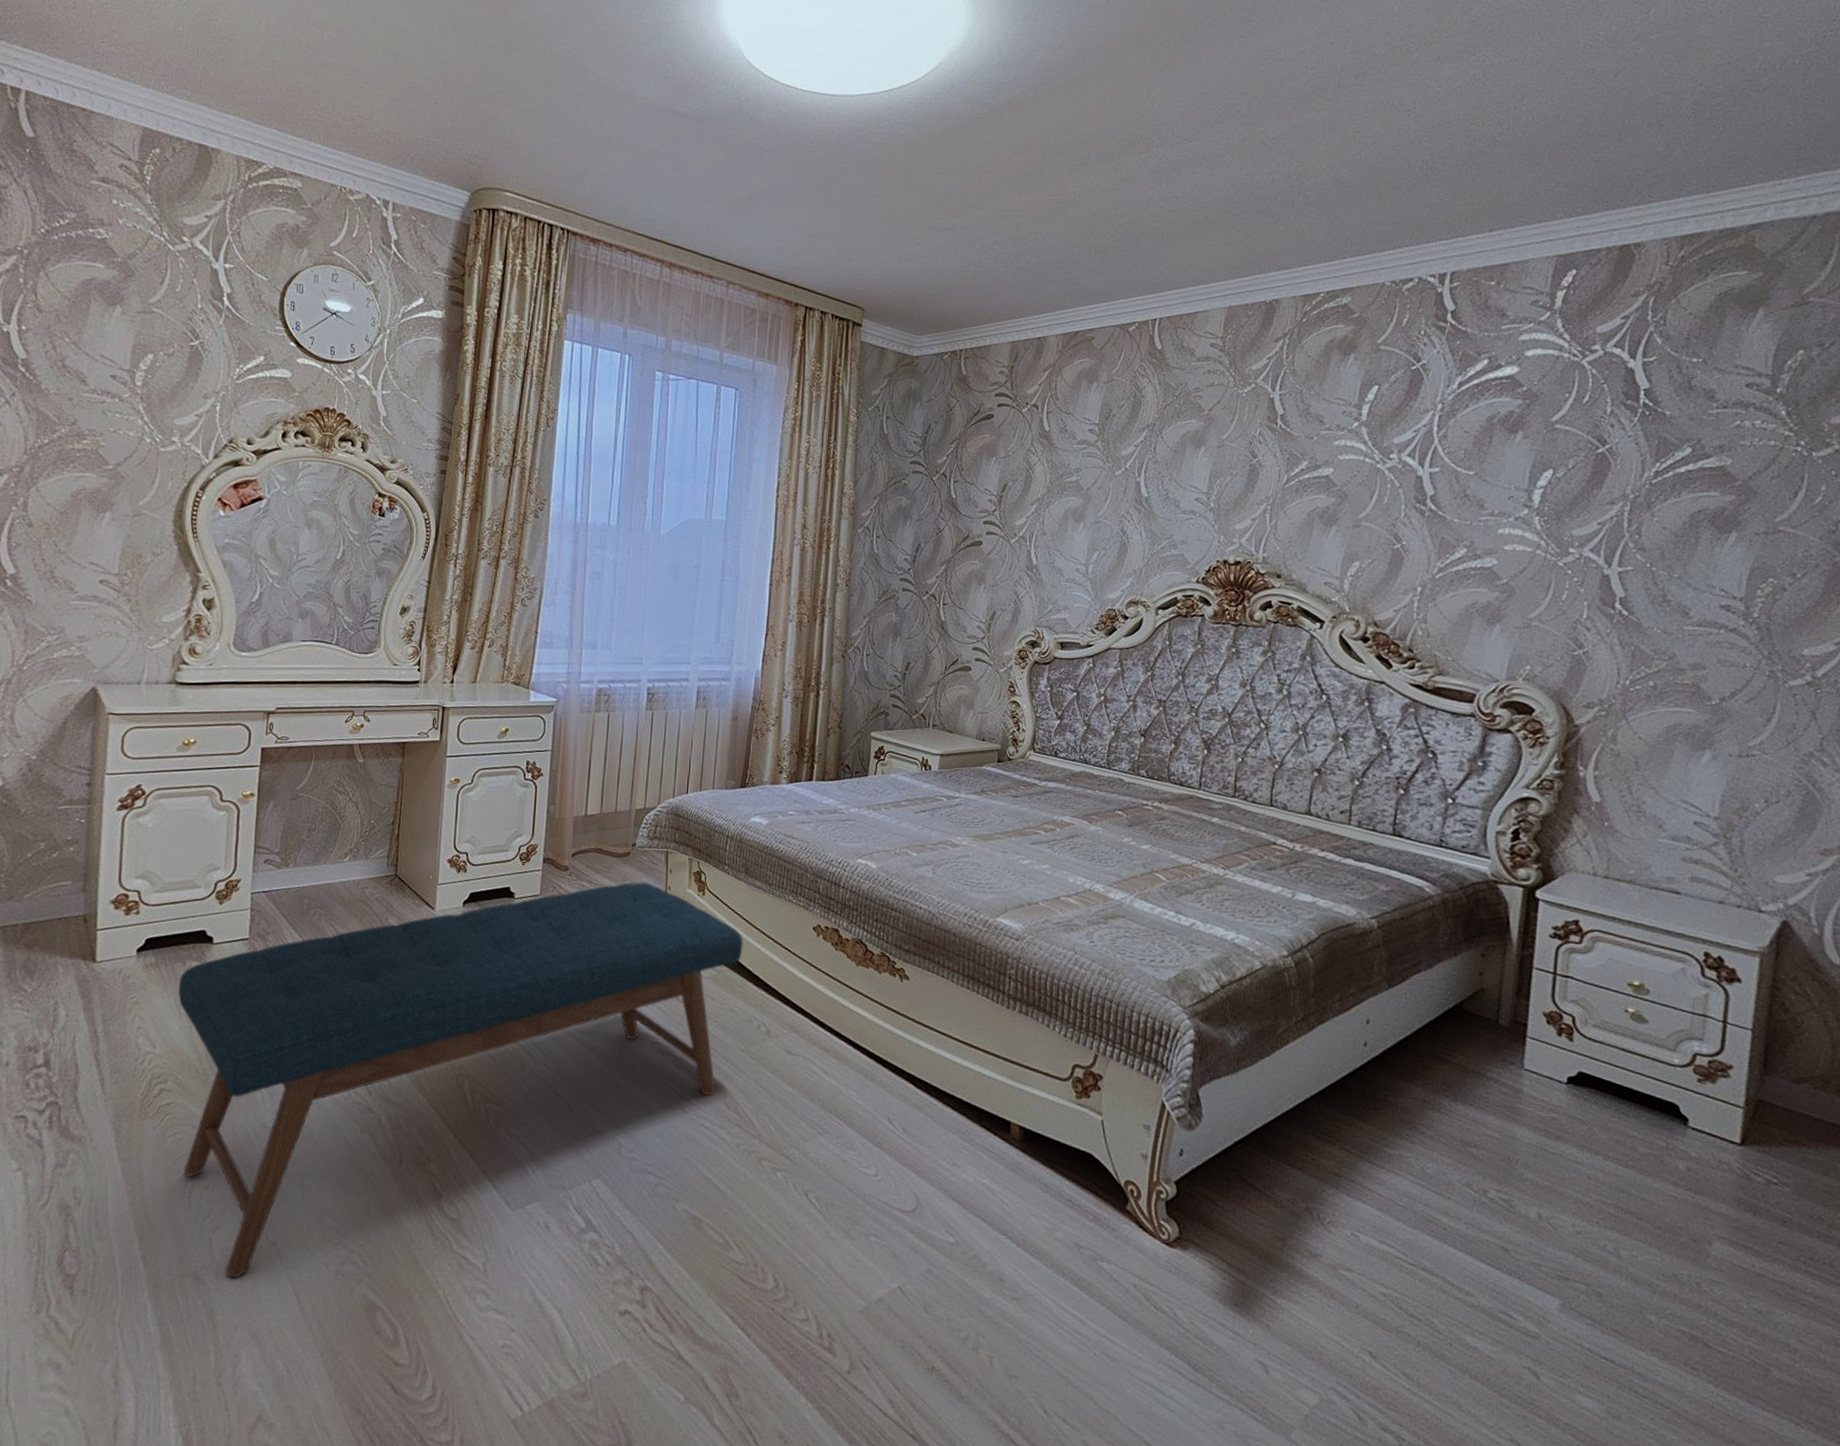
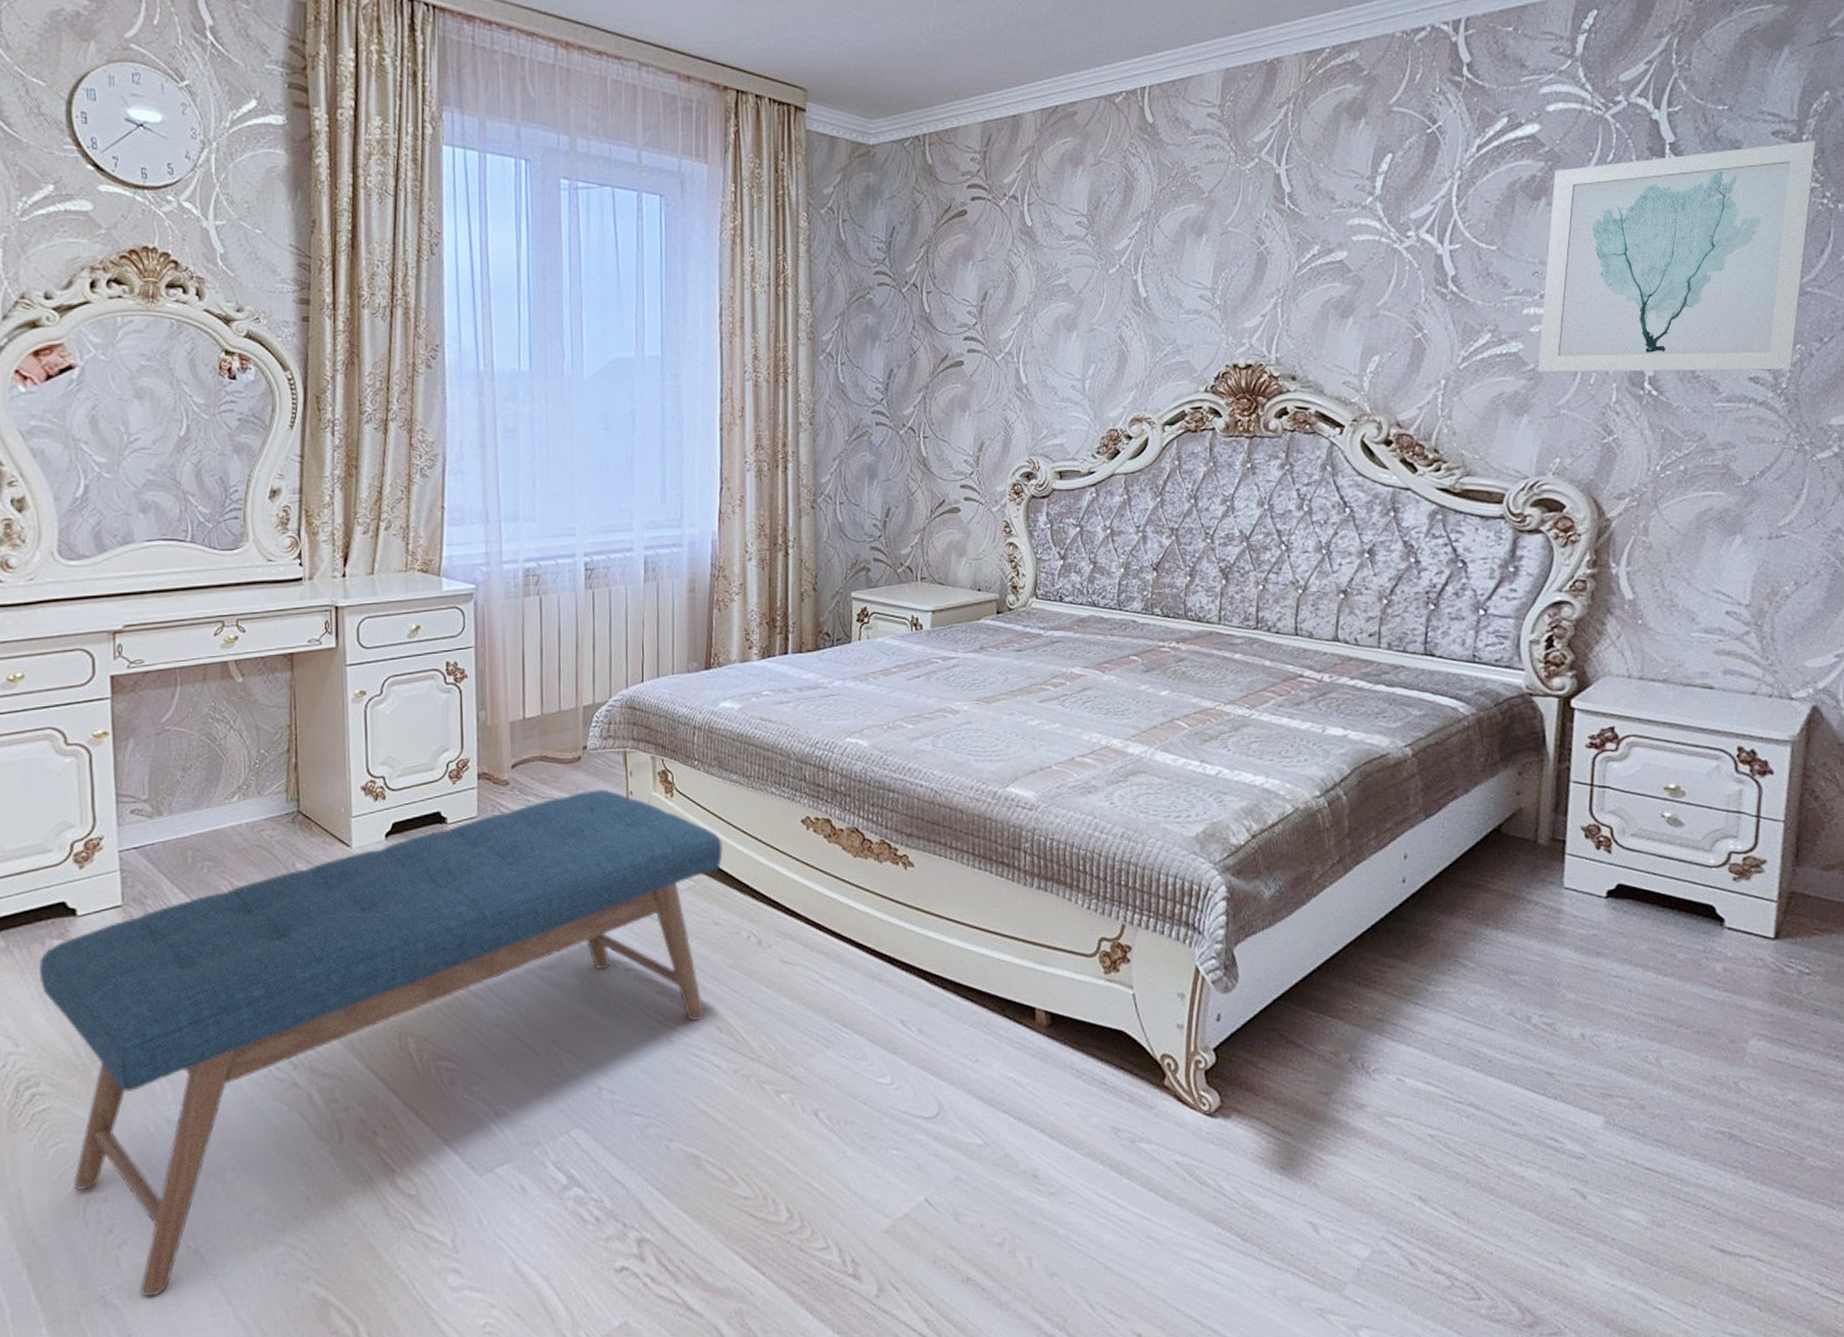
wall art: none [1511,393,1790,601] -> present [1538,141,1816,373]

